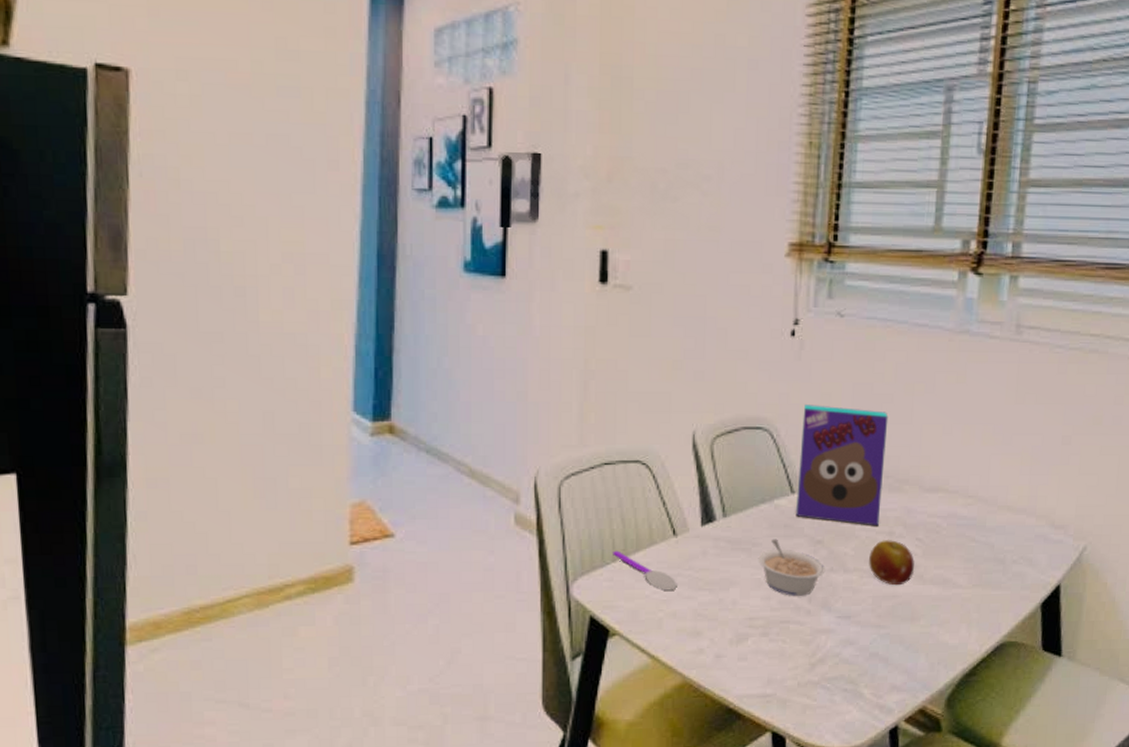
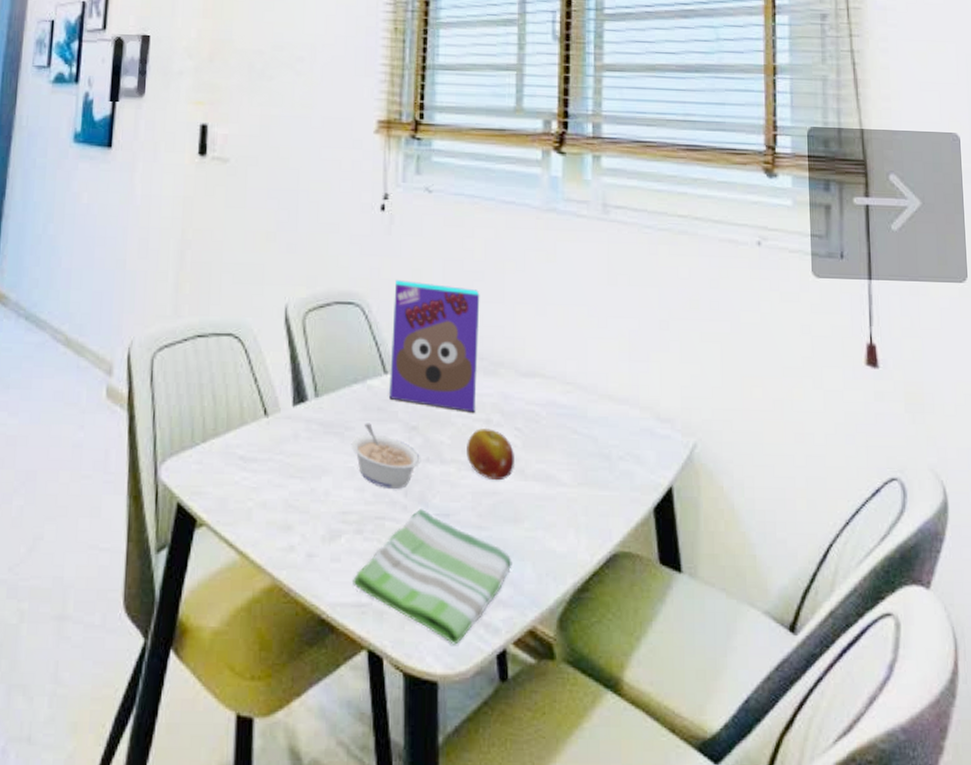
spoon: present [613,550,677,591] -> none [203,430,268,477]
dish towel: none [758,613,907,724] -> present [353,509,512,645]

